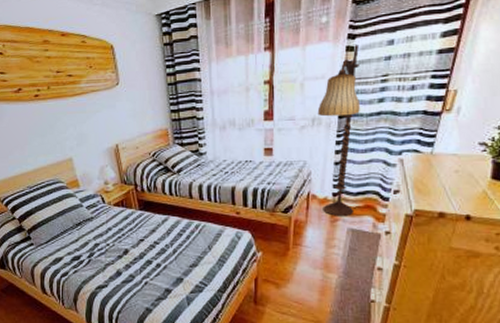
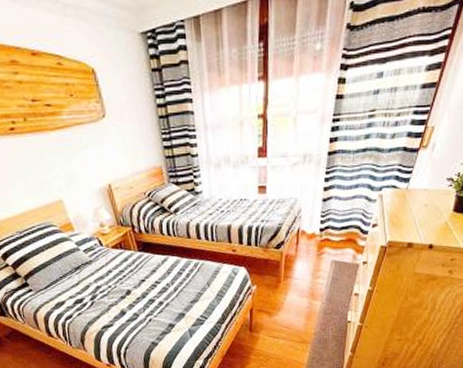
floor lamp: present [317,45,361,217] -> none [309,77,351,251]

